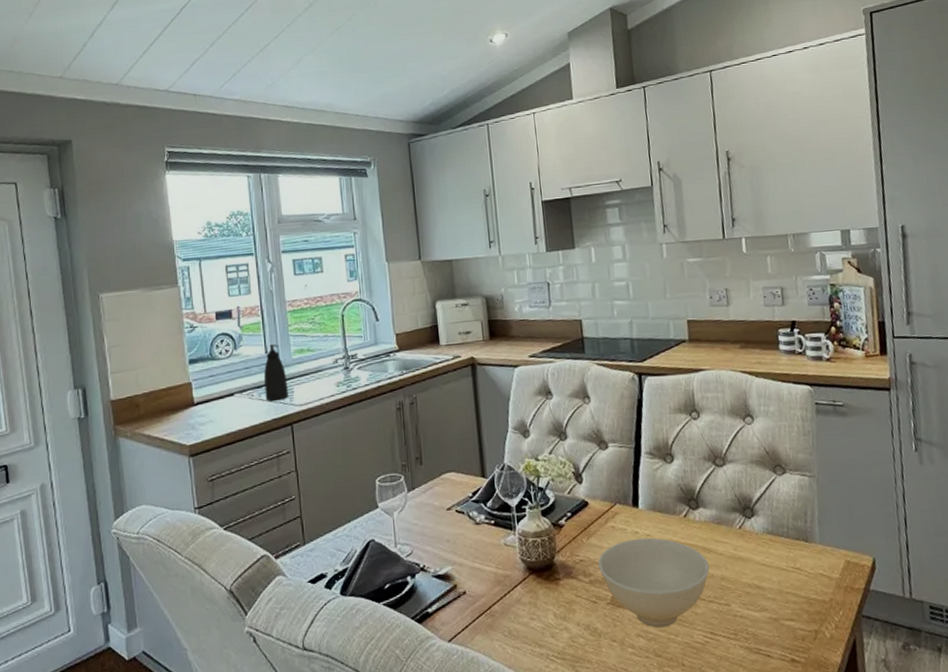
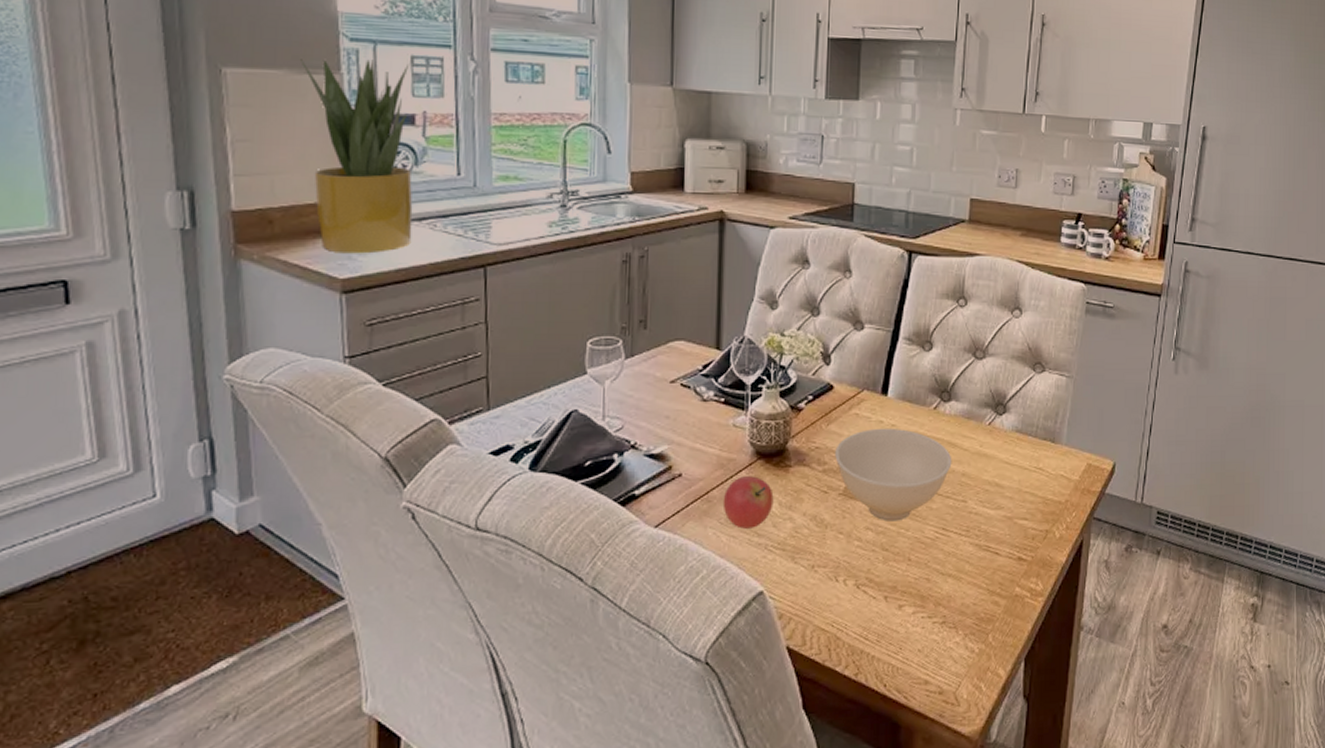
planter: none [151,271,236,425] -> present [300,59,413,254]
soap dispenser: present [264,344,288,401] -> none [452,164,484,235]
fruit: none [504,590,549,640] -> present [722,476,774,529]

